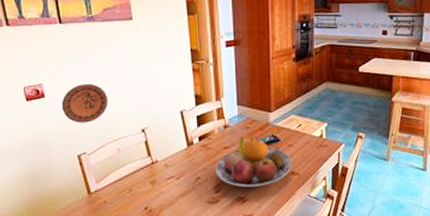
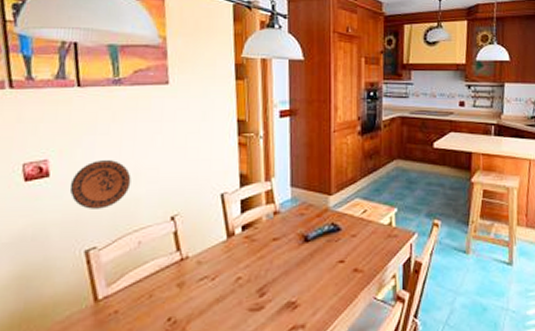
fruit bowl: present [216,136,292,187] -> none [261,224,355,289]

